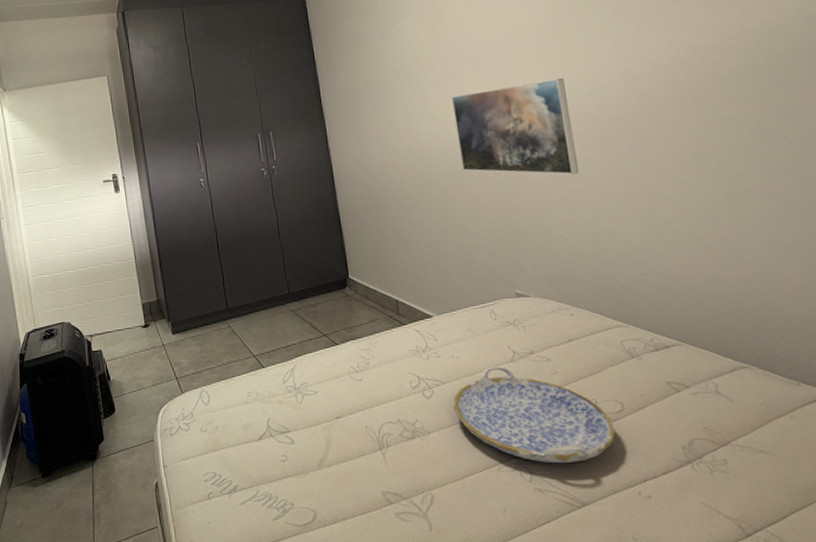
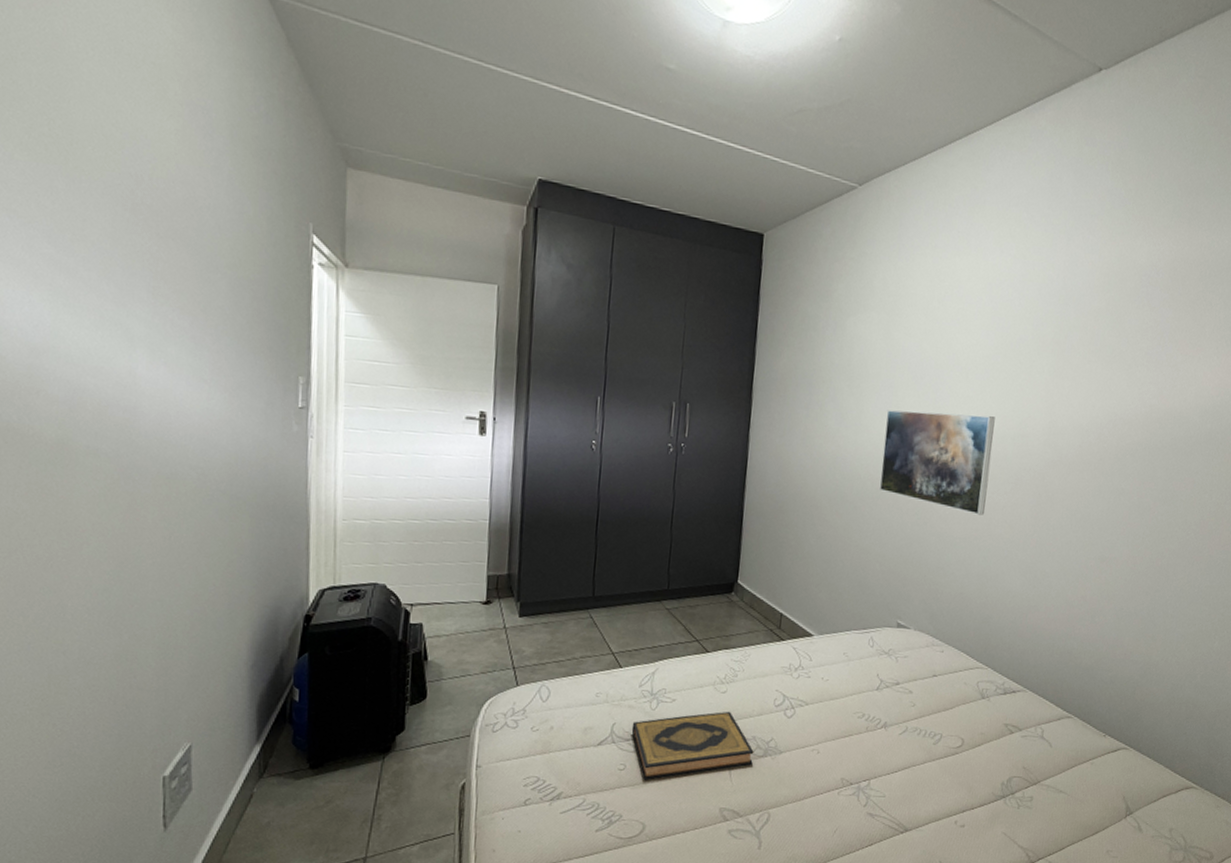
hardback book: none [284,398,404,469] -> present [631,712,754,780]
serving tray: present [452,366,615,464] -> none [810,692,951,792]

